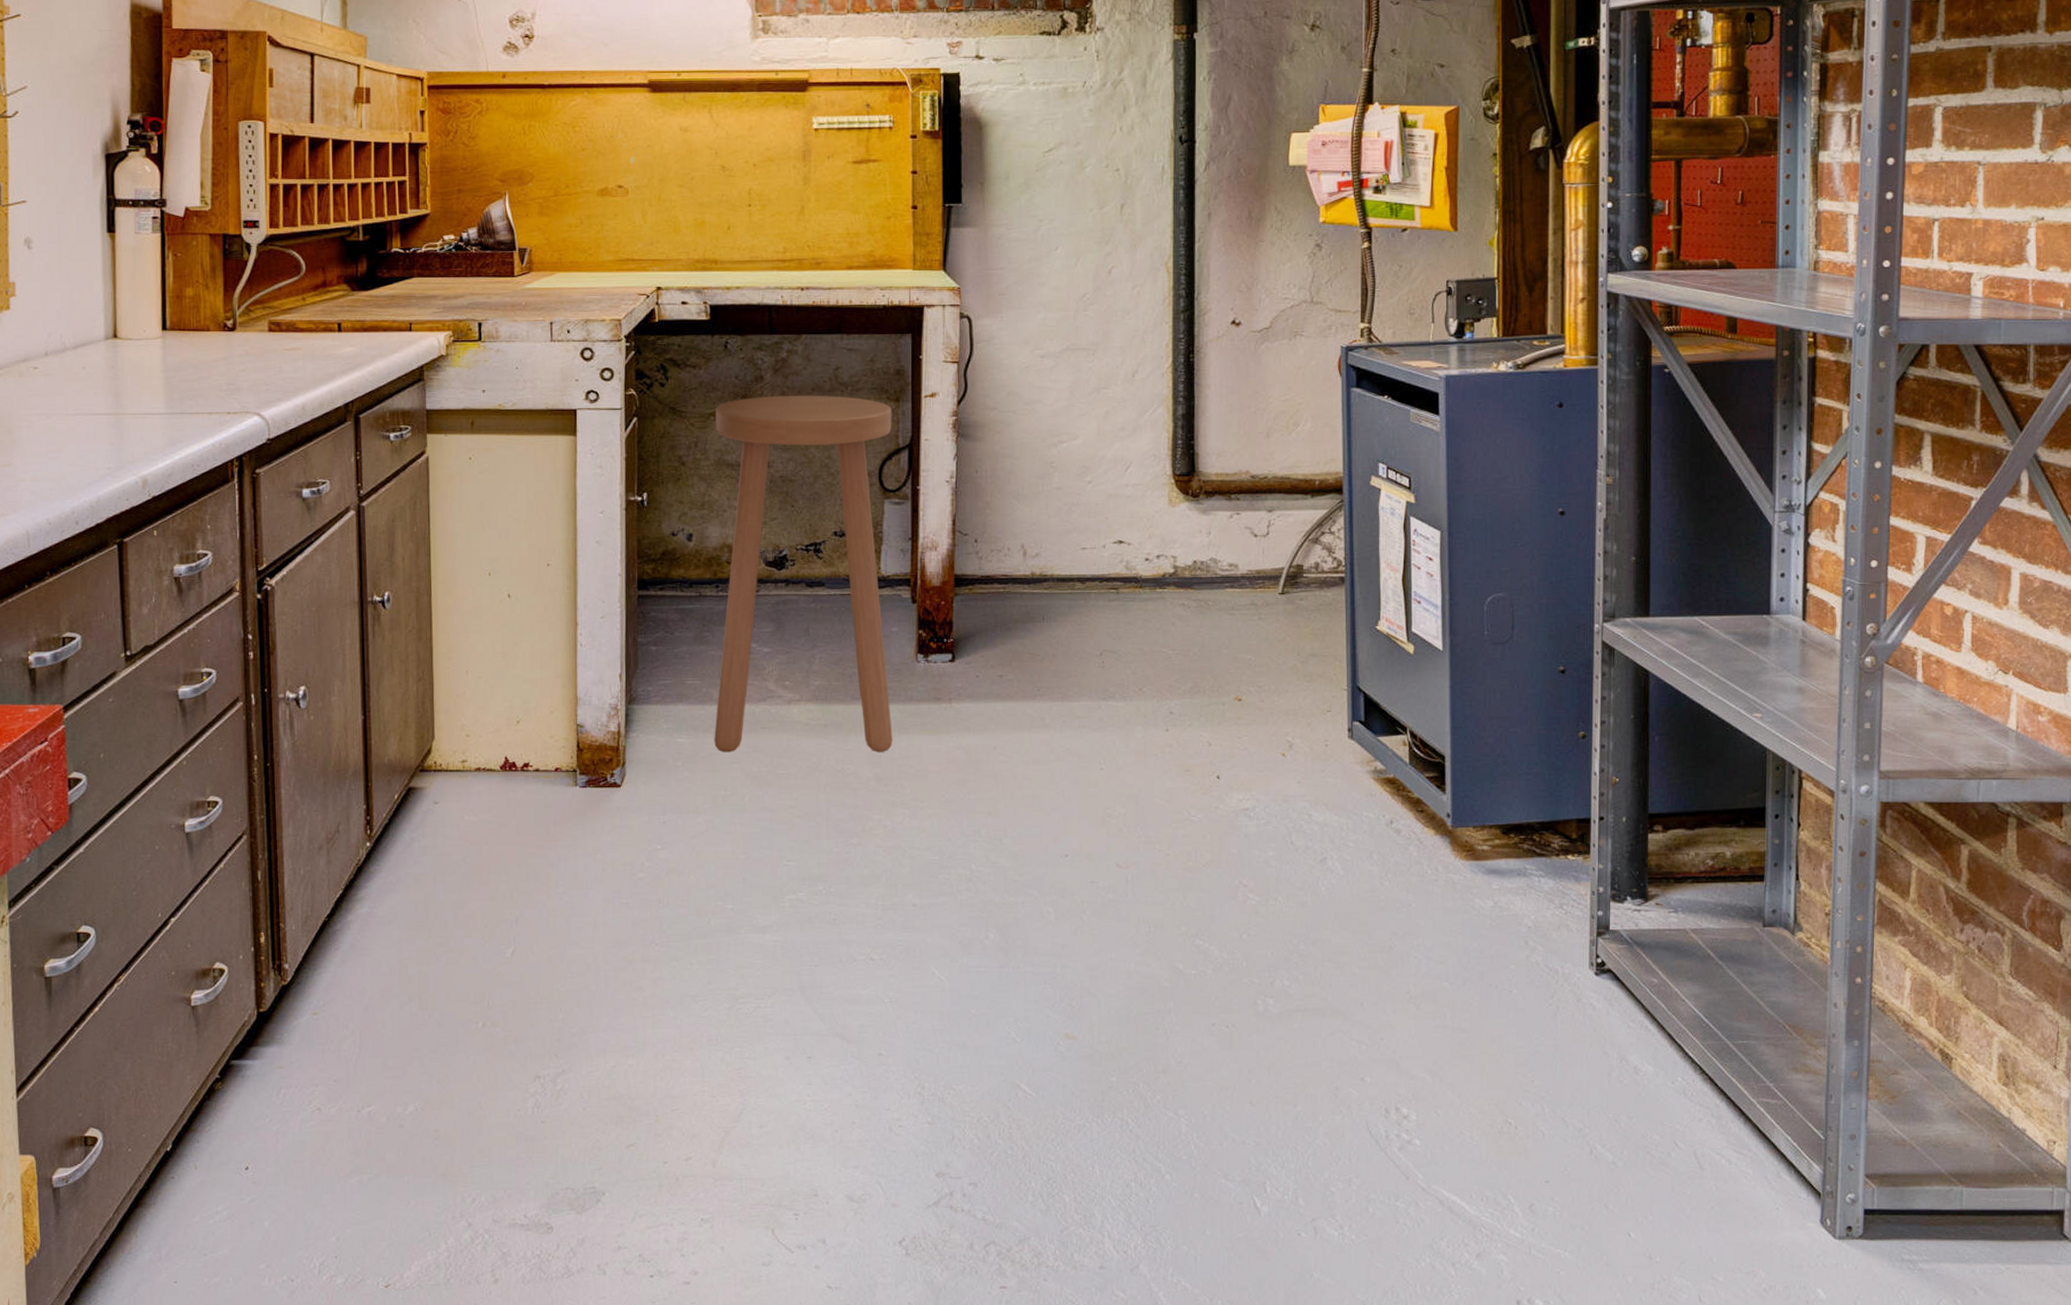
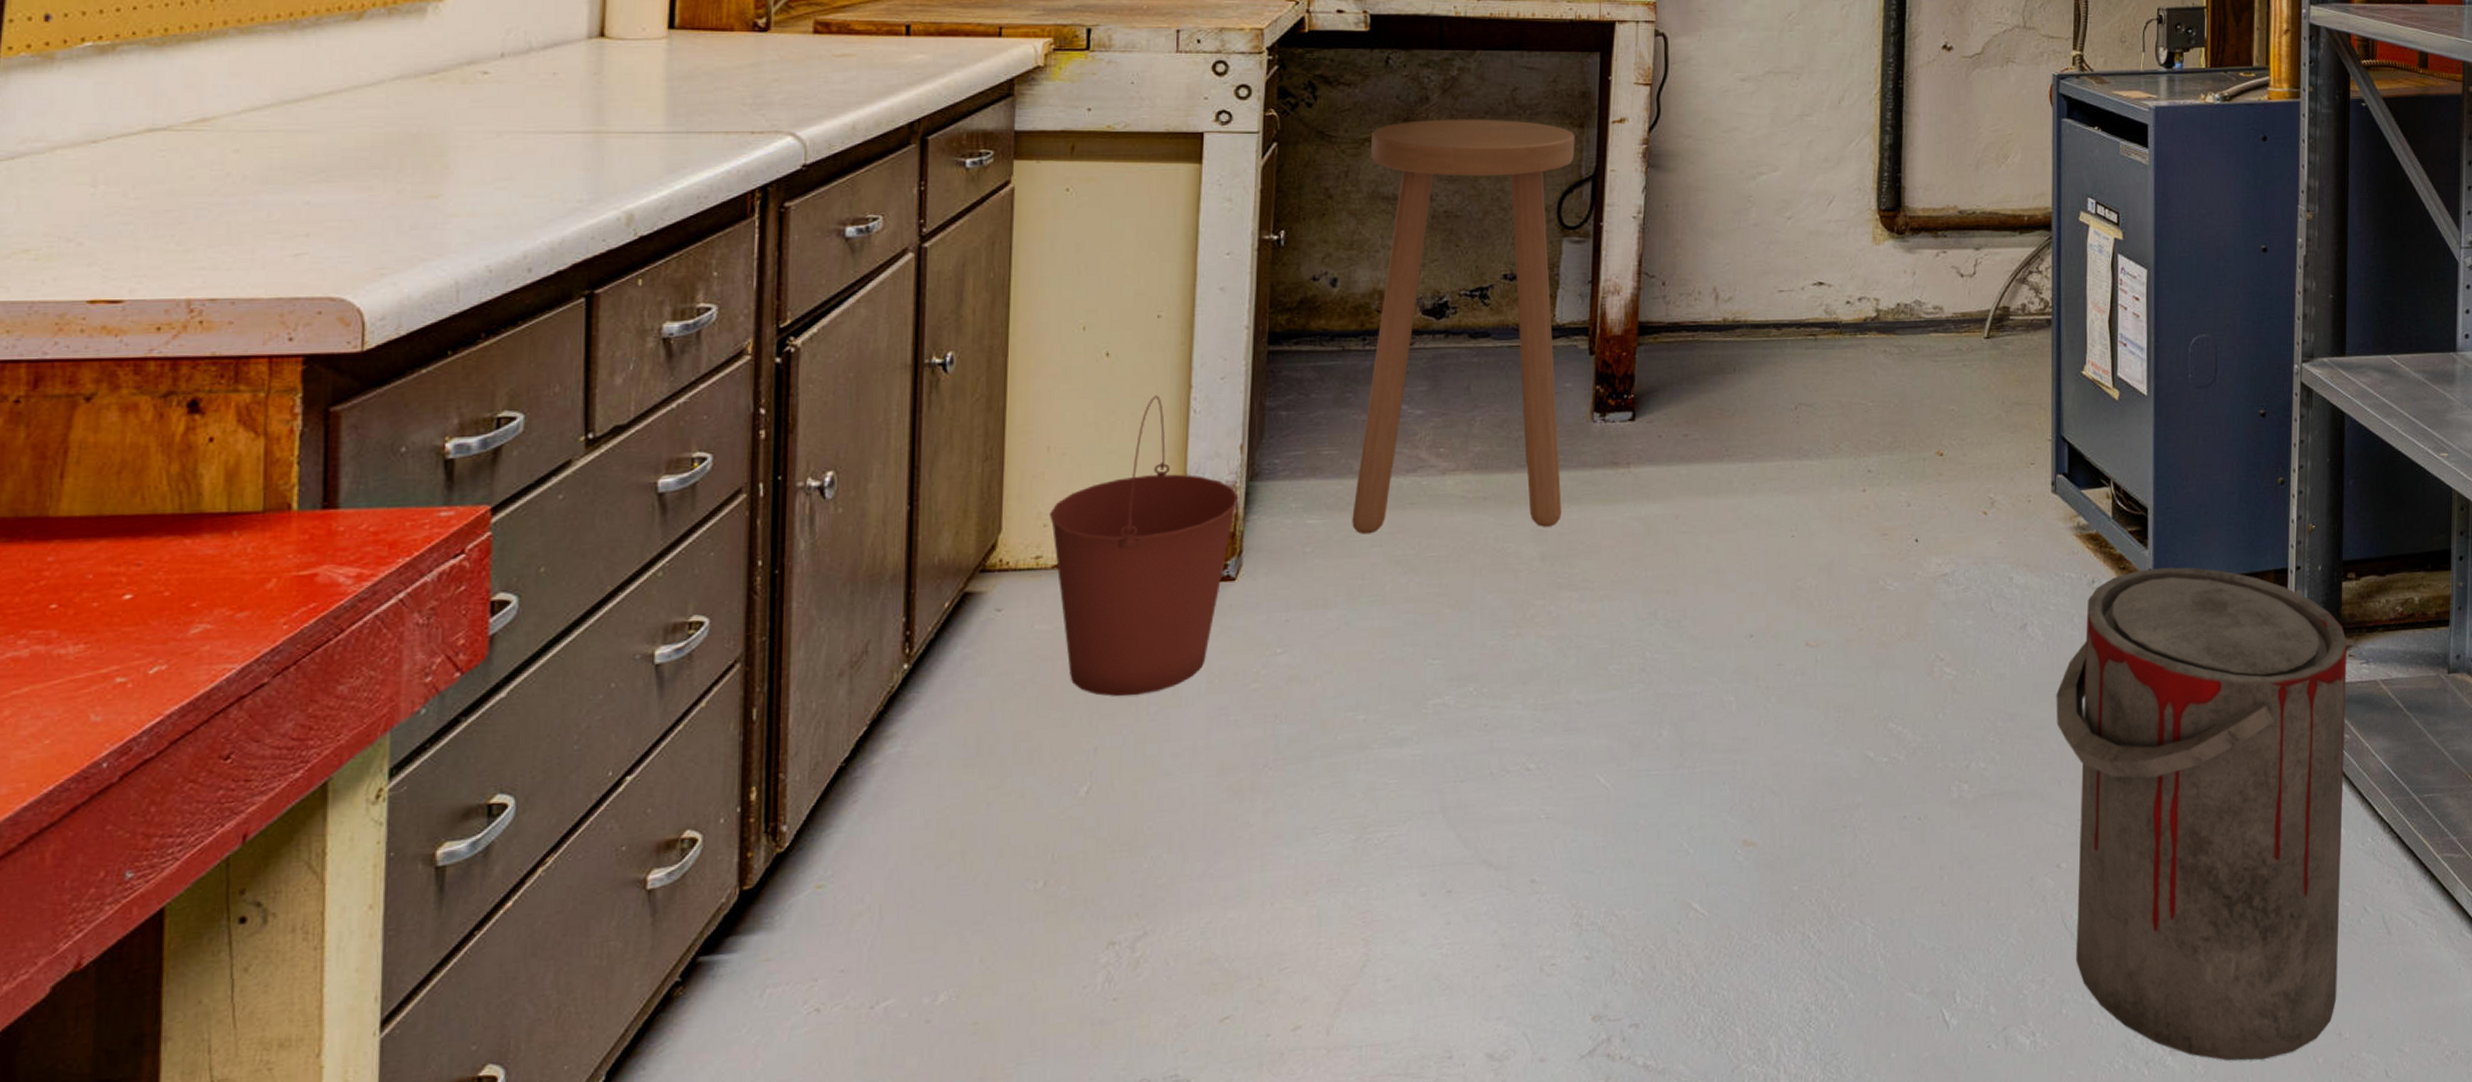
bucket: none [471,631,621,877] -> present [1050,395,1239,696]
paint can: none [1357,811,1654,1273] -> present [2056,567,2348,1061]

